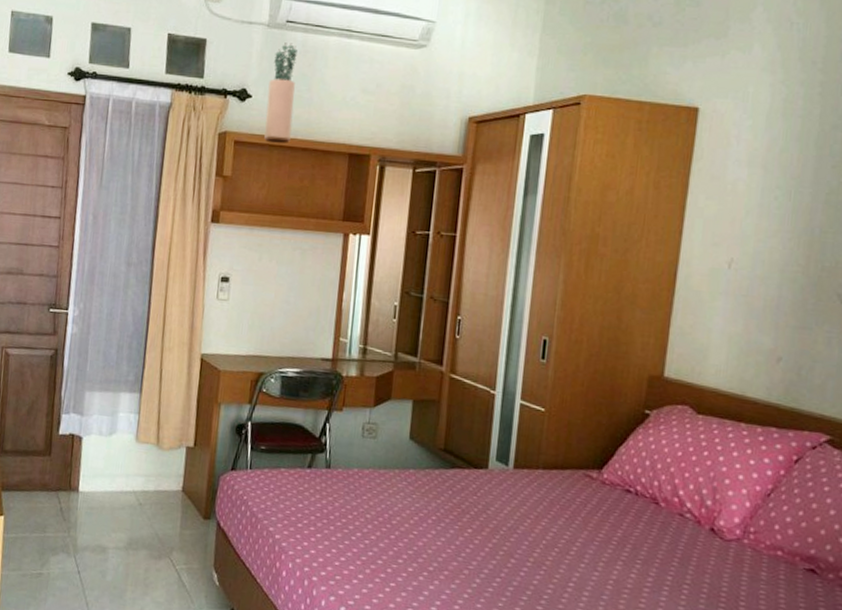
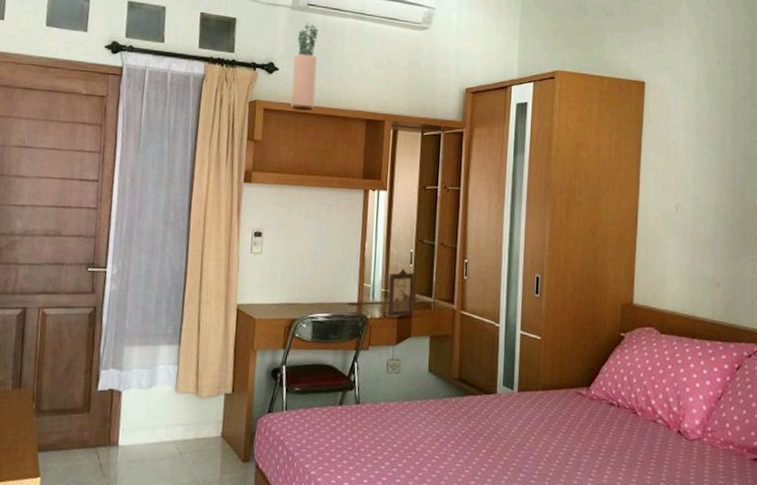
photo frame: none [356,324,399,377] -> present [380,269,415,317]

